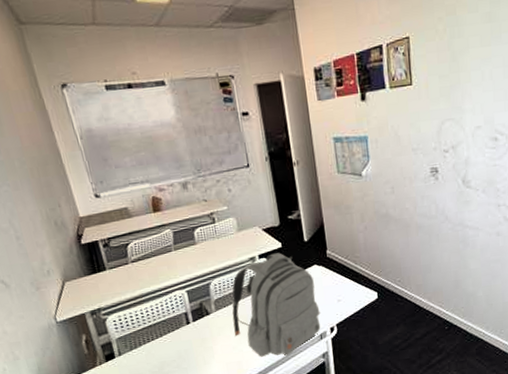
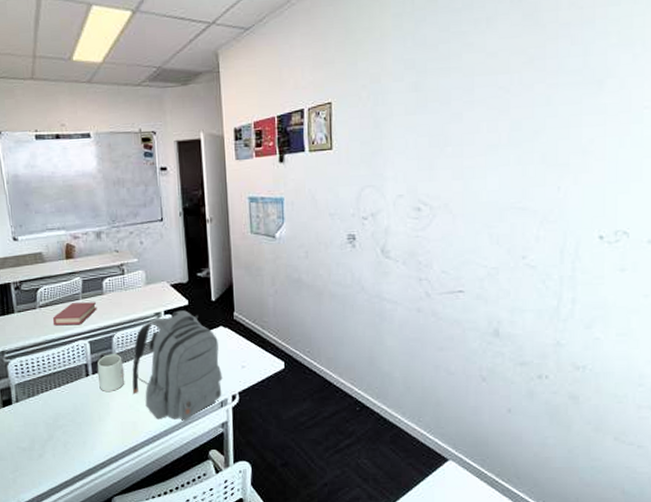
book: none [147,252,191,279] -> present [53,302,97,326]
mug: none [197,300,226,337] -> present [97,354,125,392]

